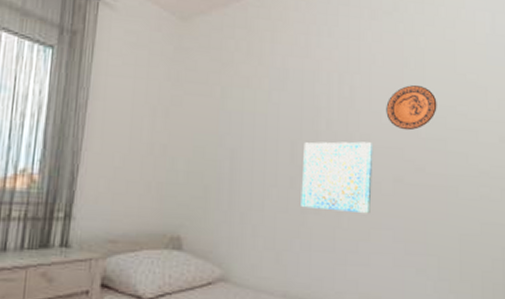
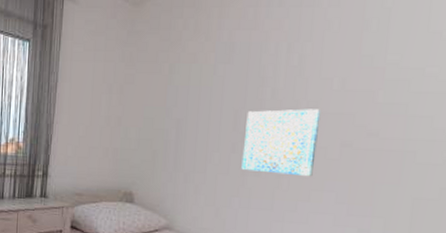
decorative plate: present [386,85,437,131] -> none [338,49,401,96]

